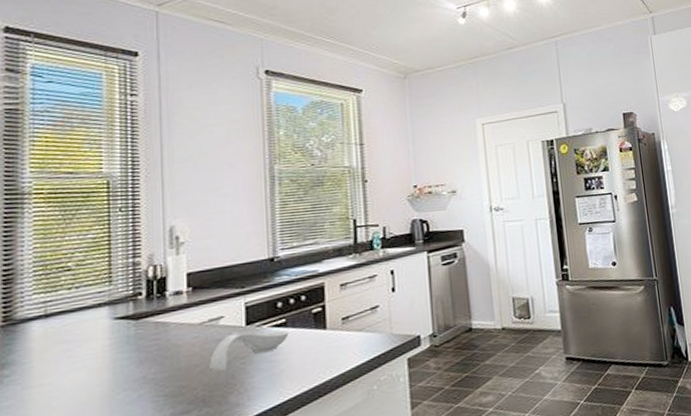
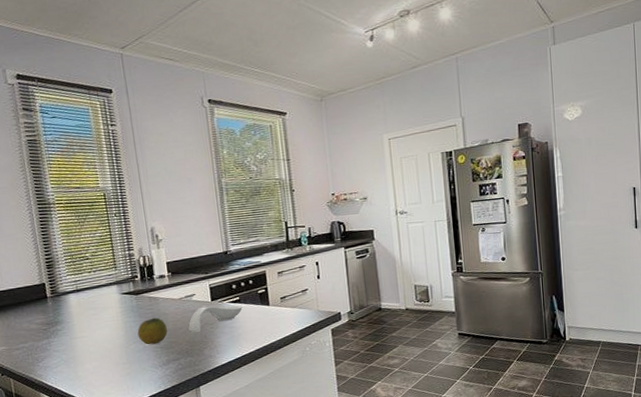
fruit: none [131,351,177,393] -> present [137,317,168,345]

